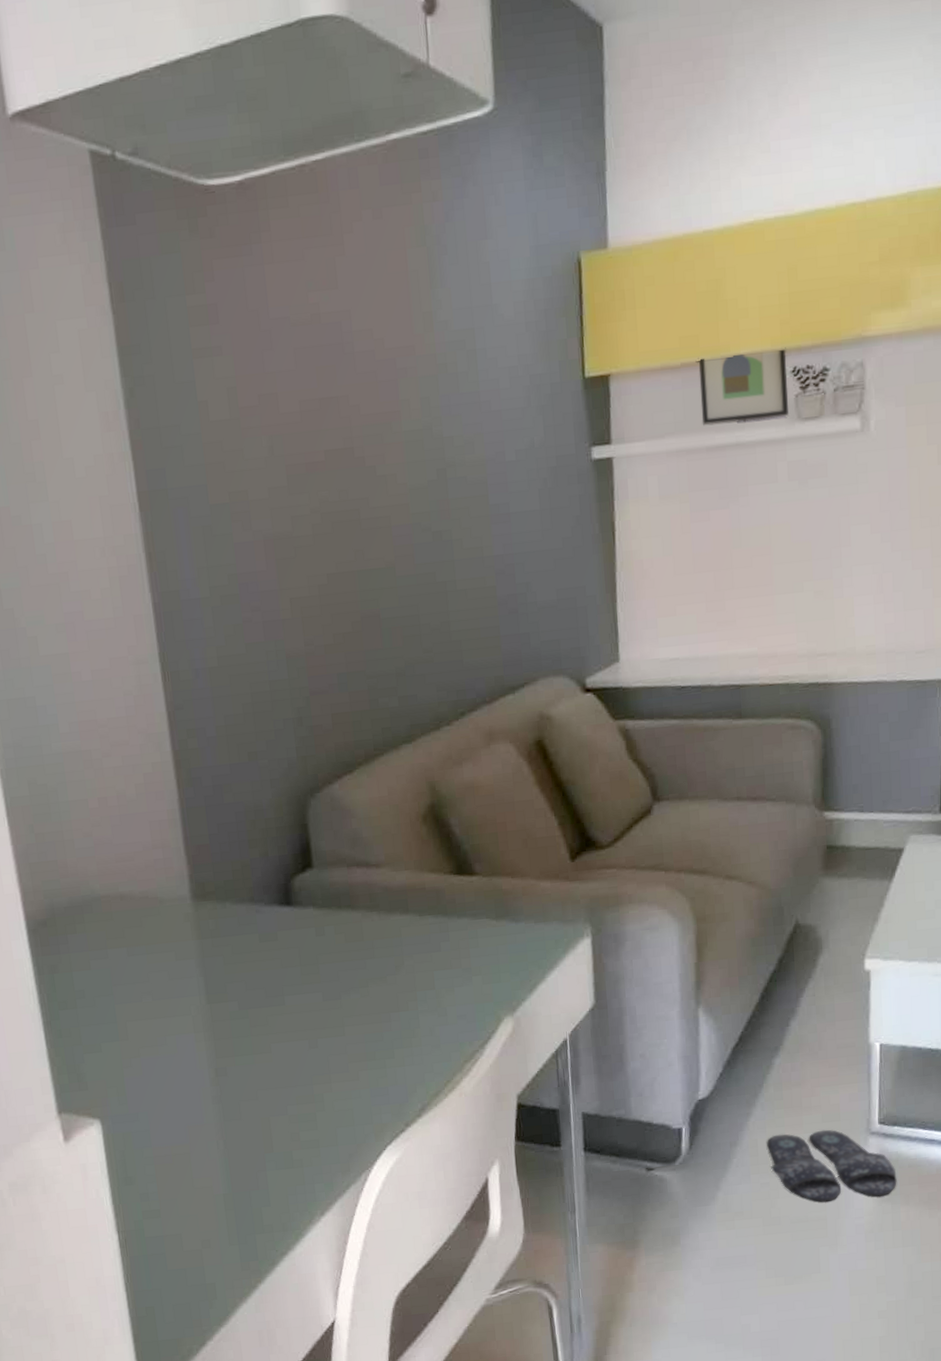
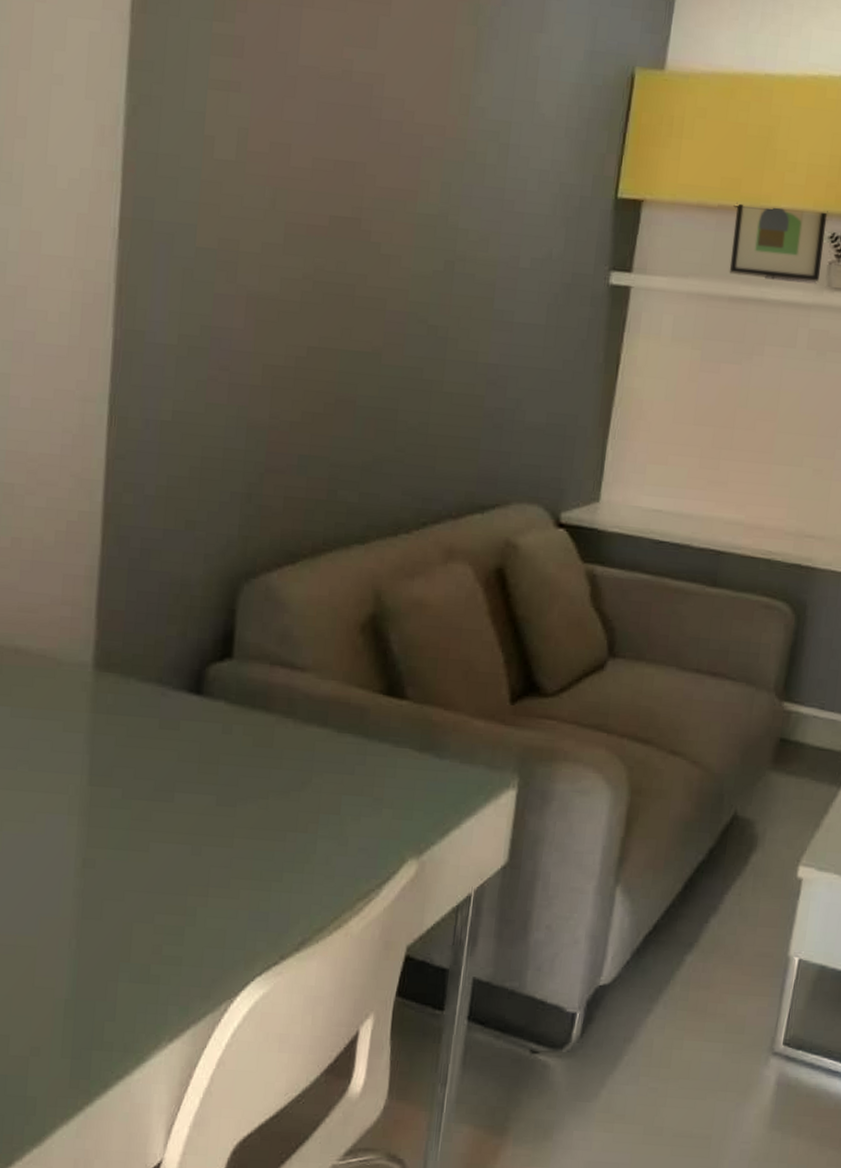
slippers: present [767,1129,897,1203] -> none [662,1037,793,1124]

